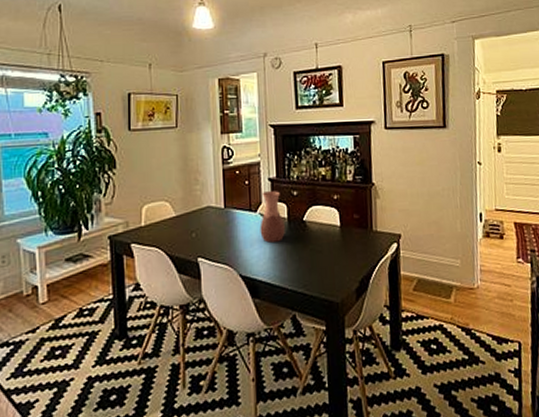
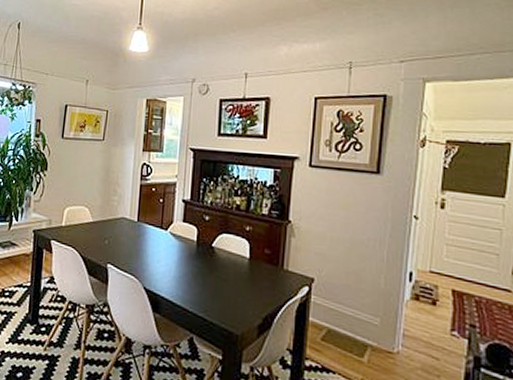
vase: present [260,191,285,243] -> none [168,212,193,263]

